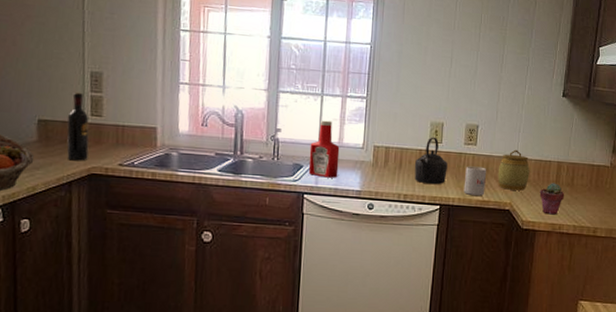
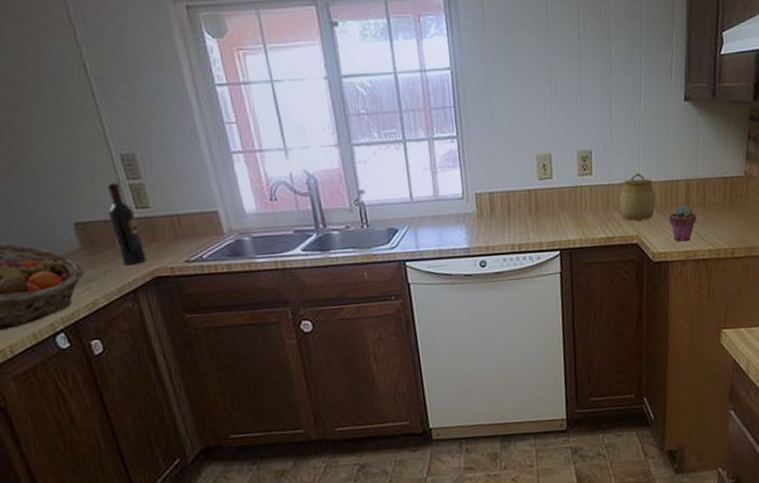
ketchup bottle: present [308,120,340,178] -> none [401,171,440,240]
kettle: present [414,137,448,185] -> none [524,172,563,229]
mug: present [463,166,487,196] -> none [583,199,608,233]

